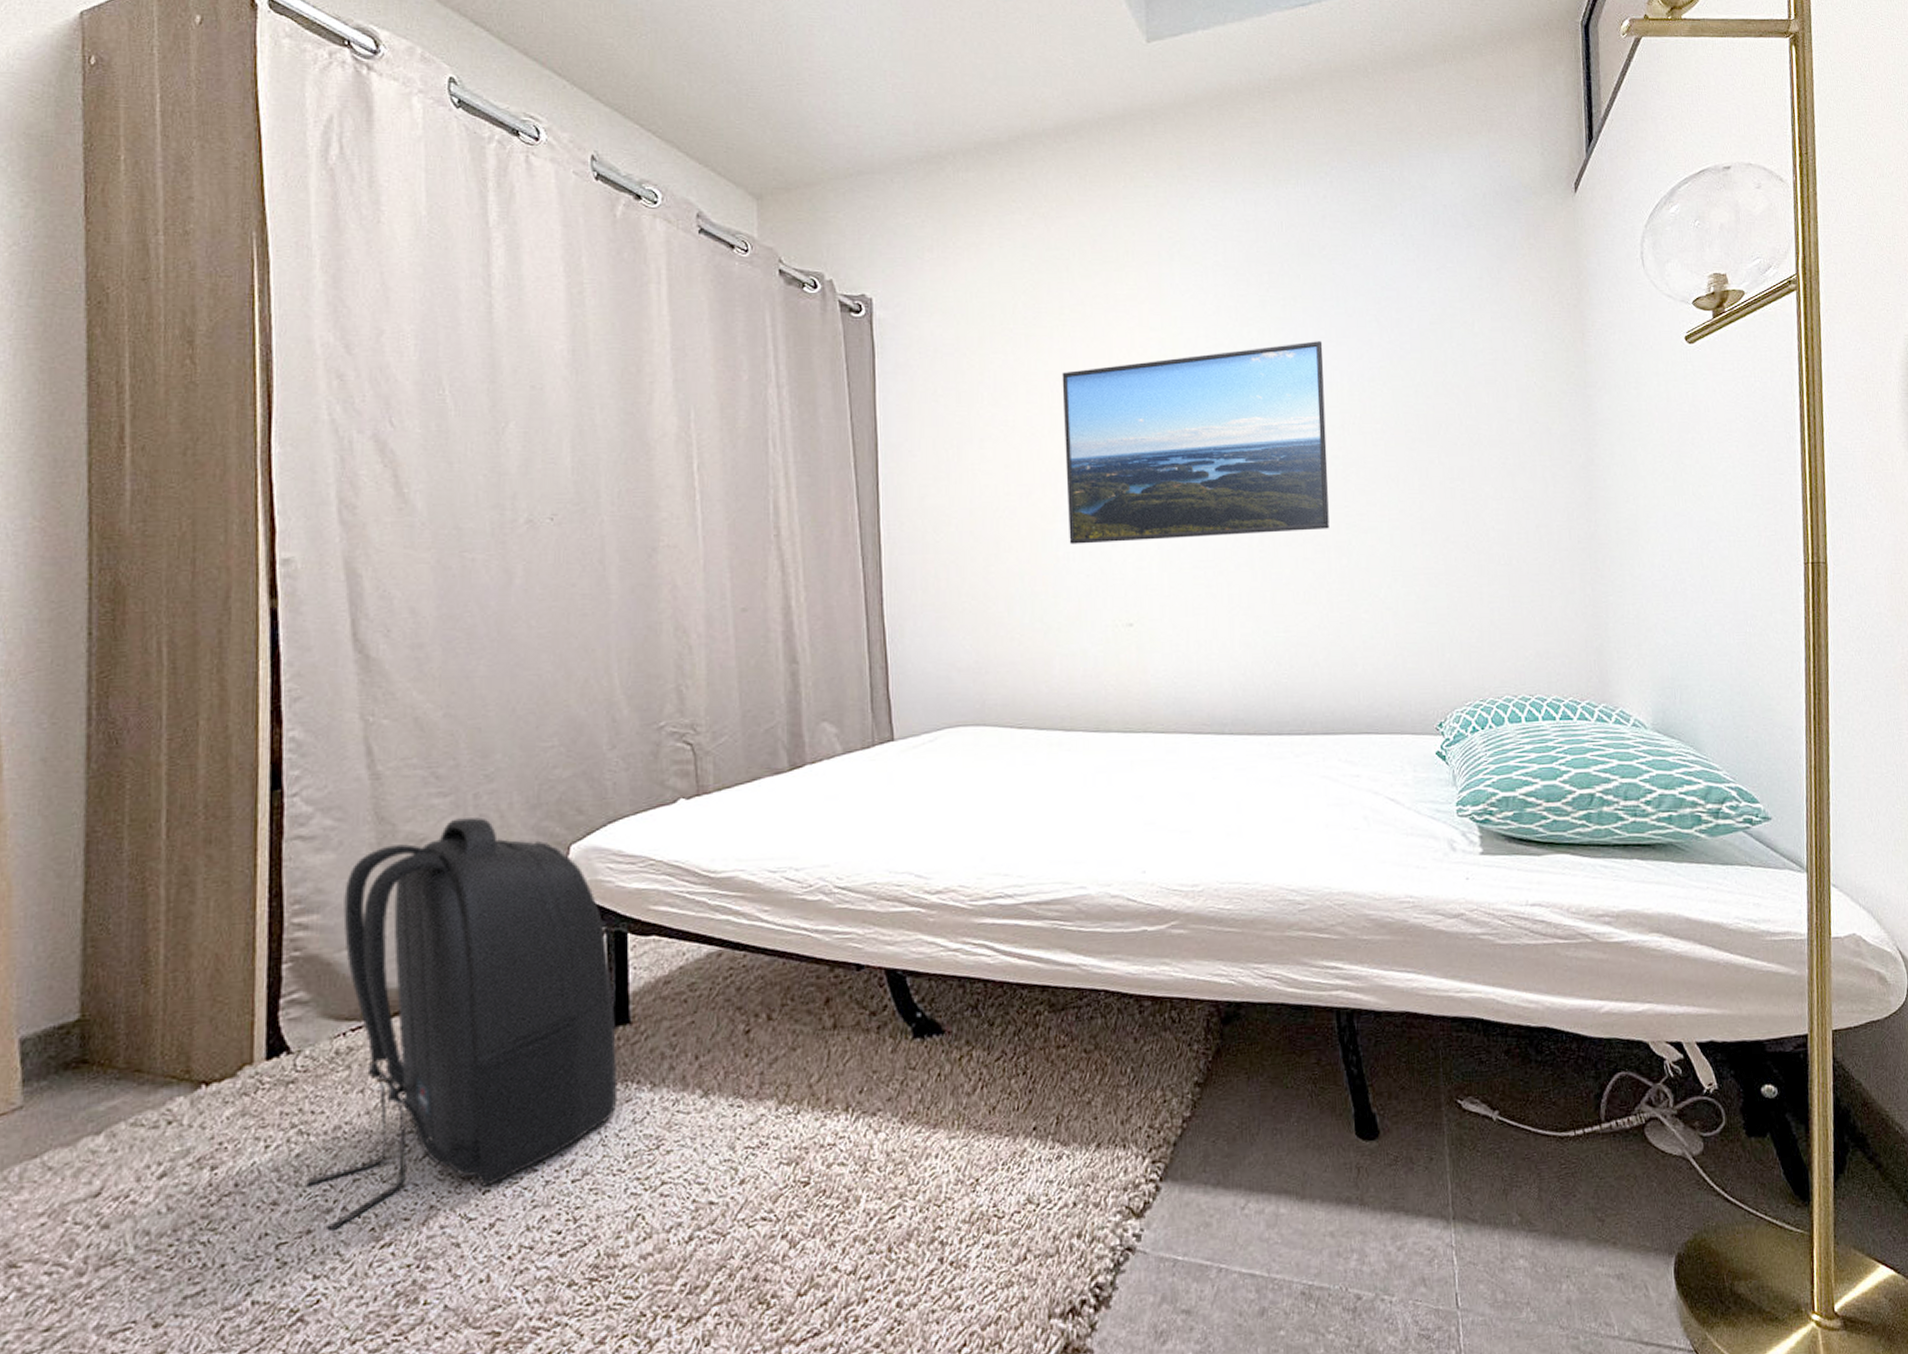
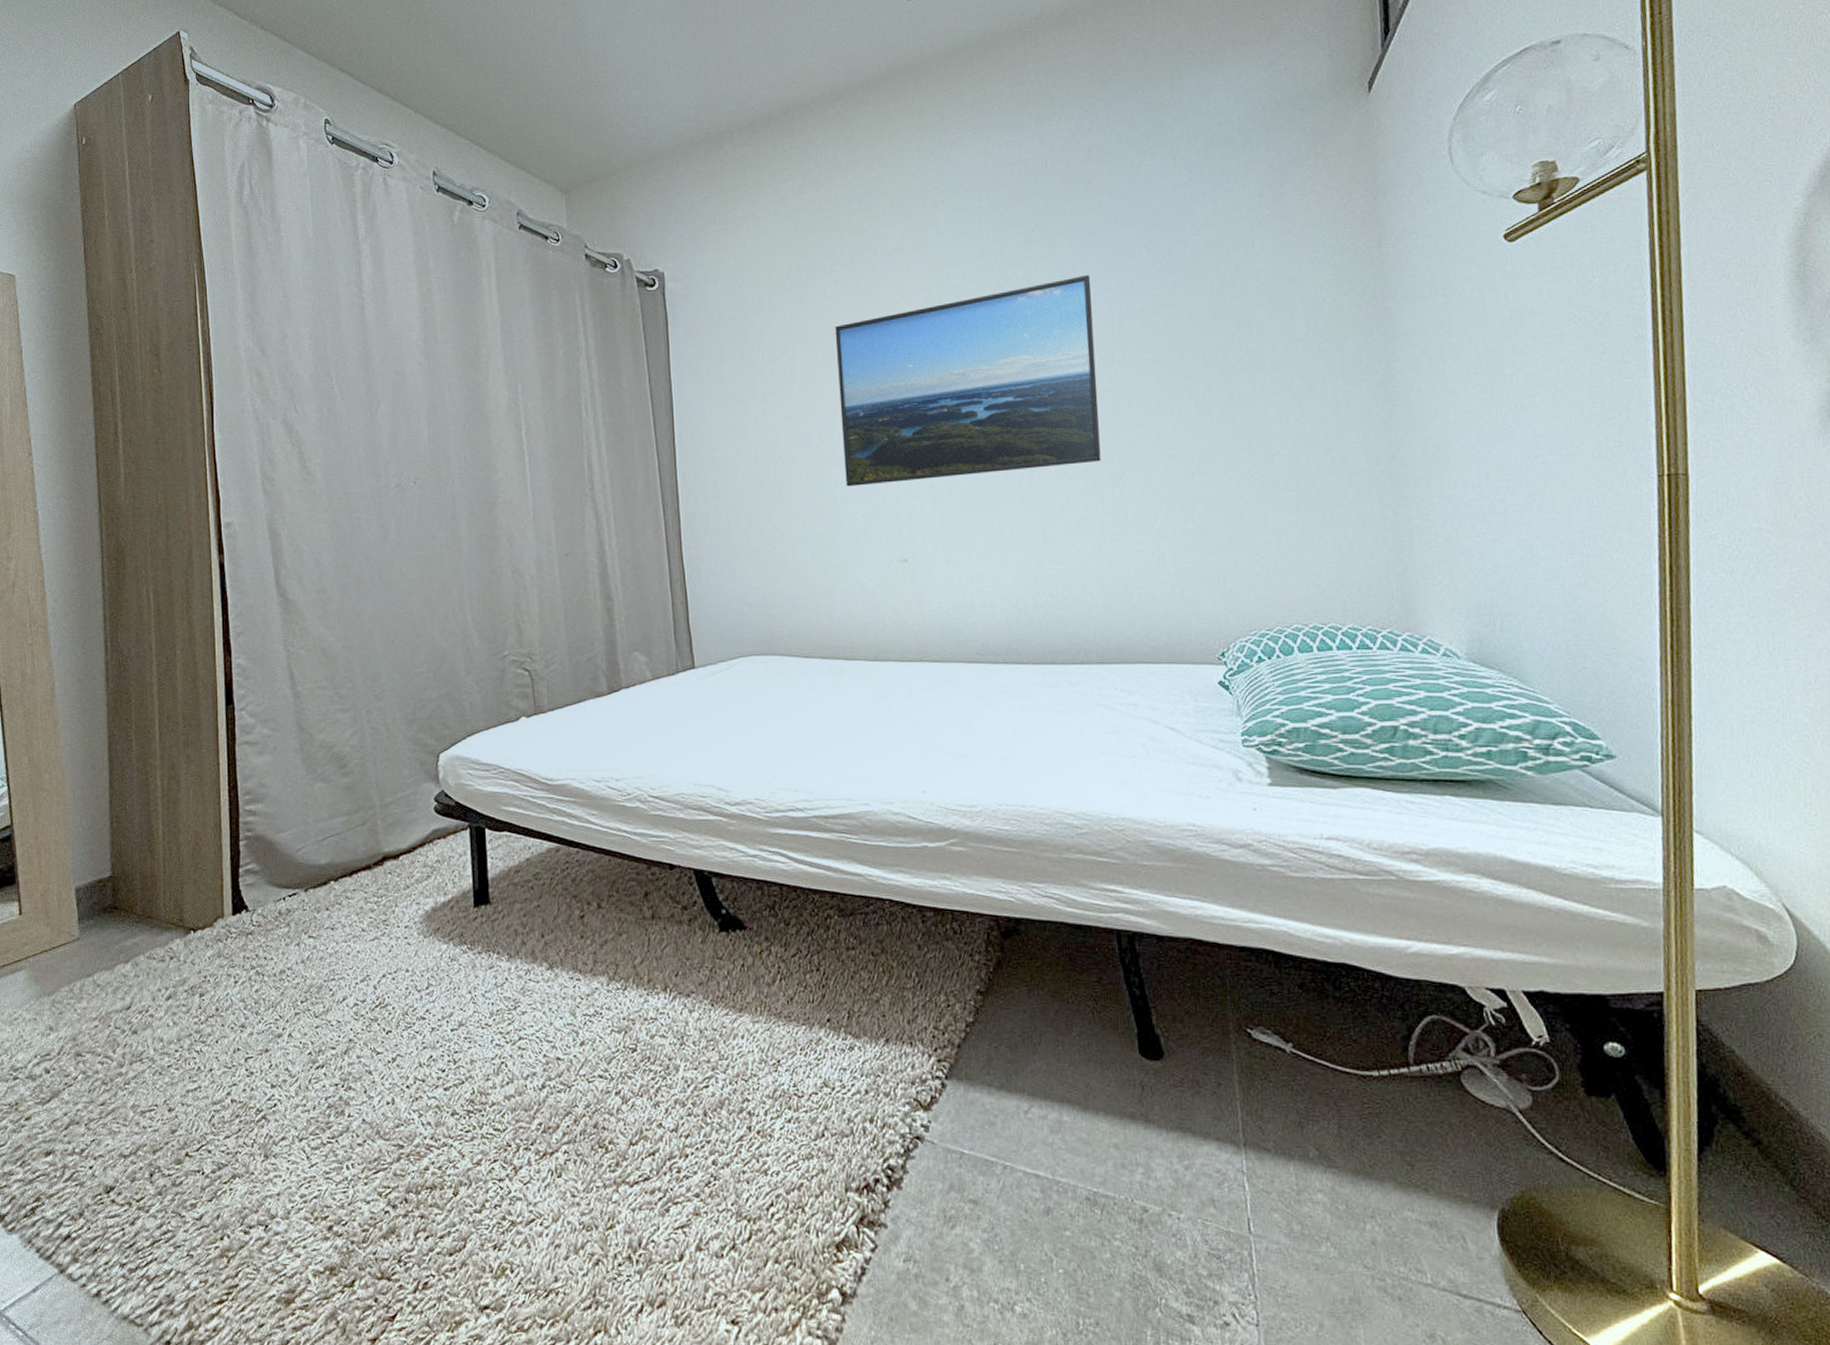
backpack: present [306,817,618,1232] -> none [263,730,483,1052]

